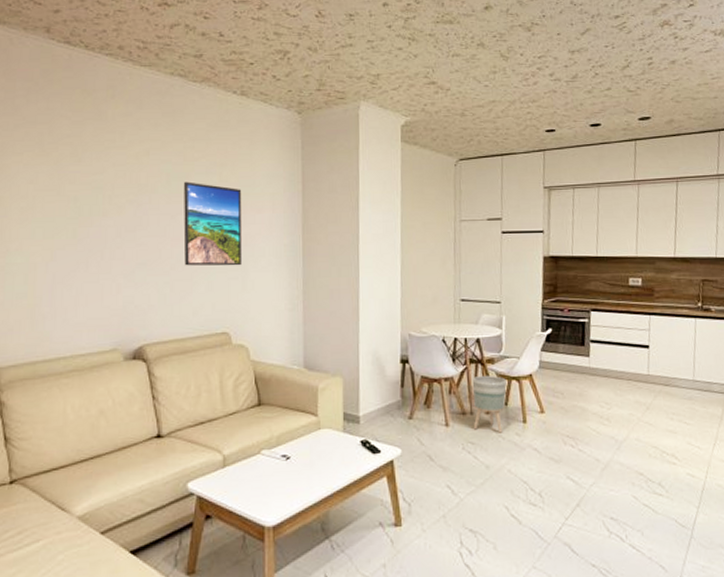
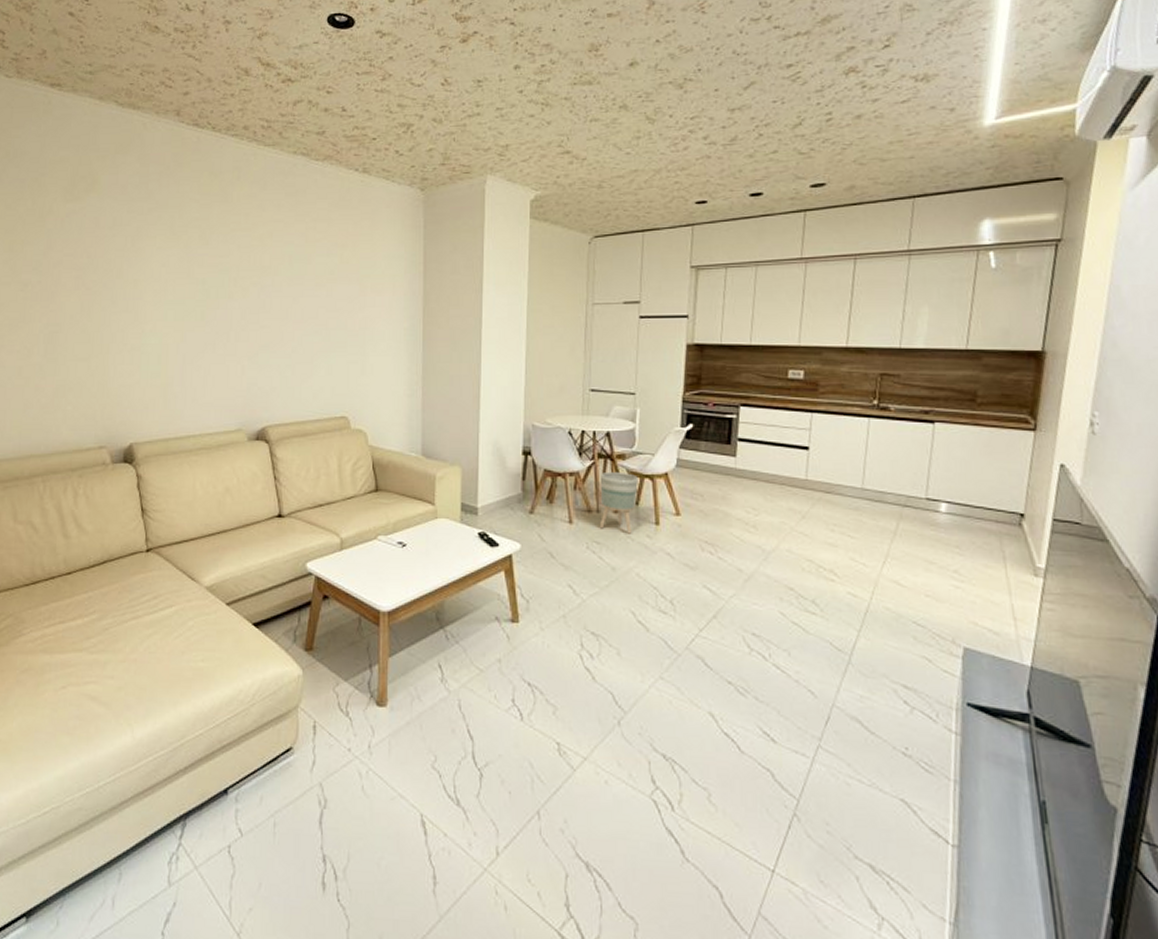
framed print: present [183,181,242,266] -> none [305,263,362,350]

